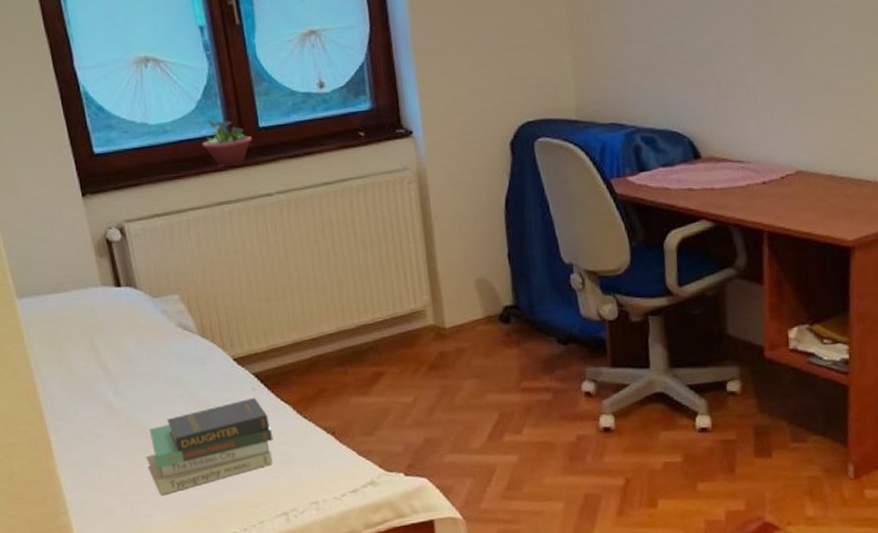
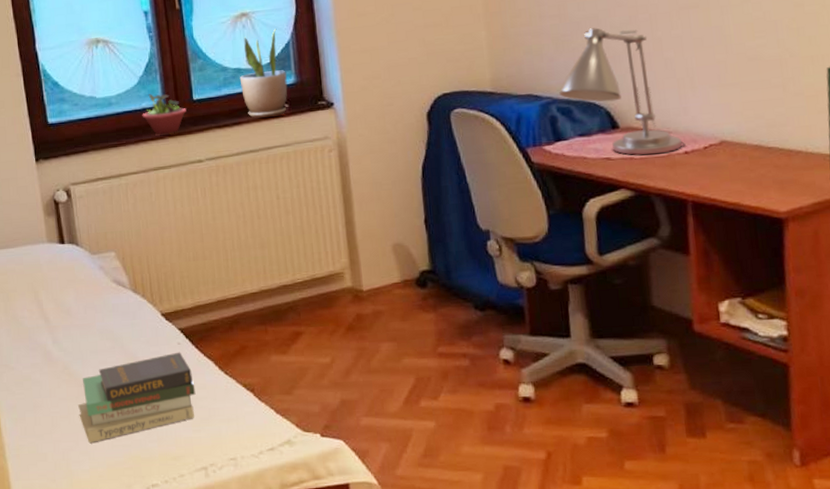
potted plant: none [310,49,363,148] -> present [239,29,288,118]
desk lamp: none [644,53,764,186] -> present [559,28,686,156]

